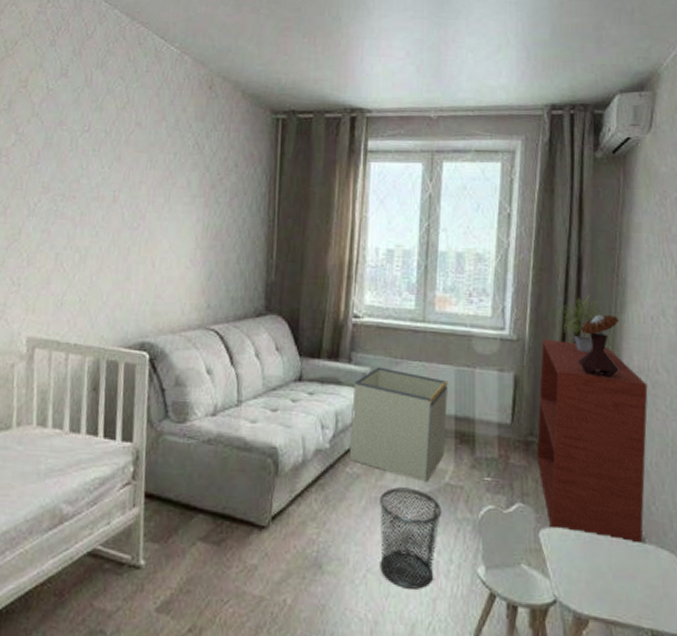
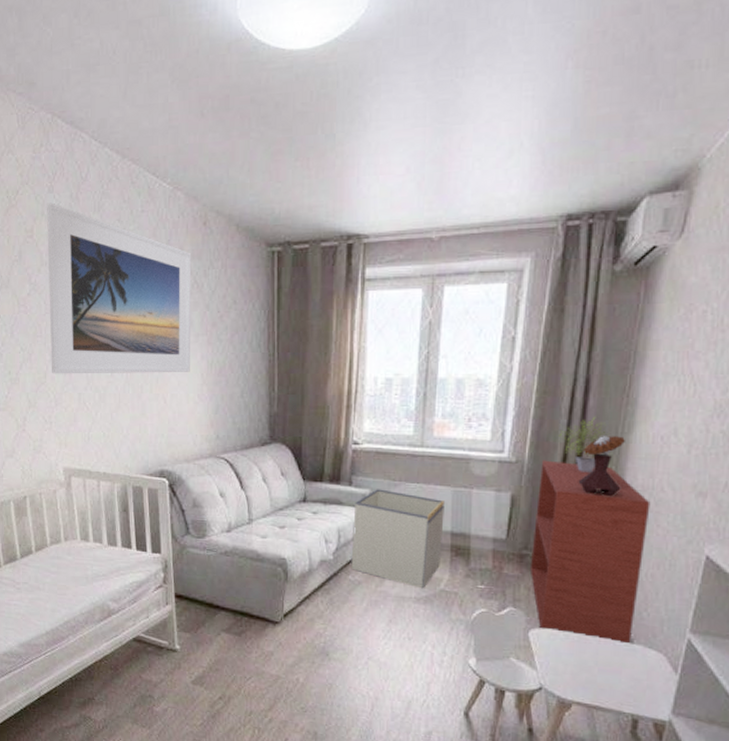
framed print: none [28,55,195,235] -> present [47,202,192,374]
waste bin: present [380,486,442,589] -> none [380,592,437,675]

